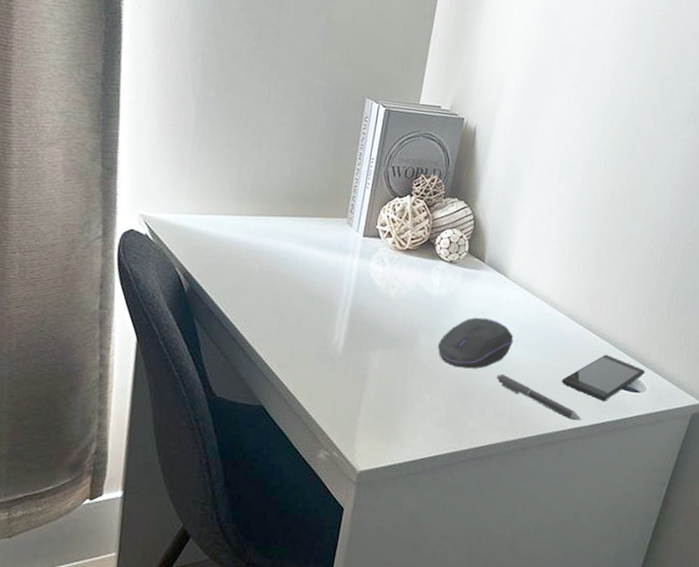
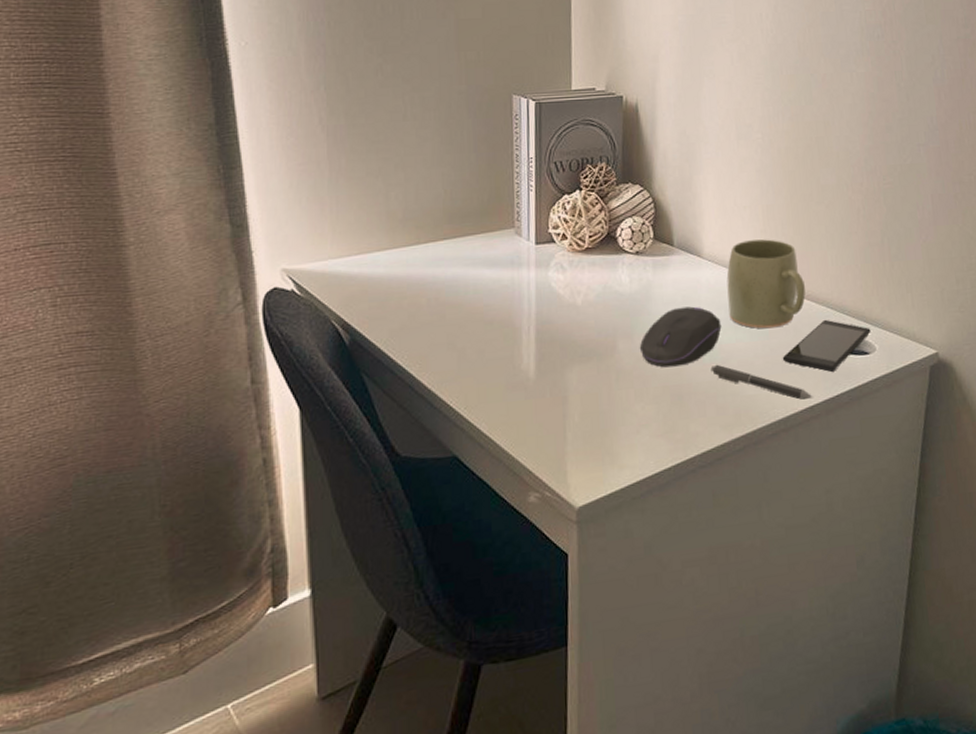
mug: none [522,270,595,353] -> present [726,239,806,329]

